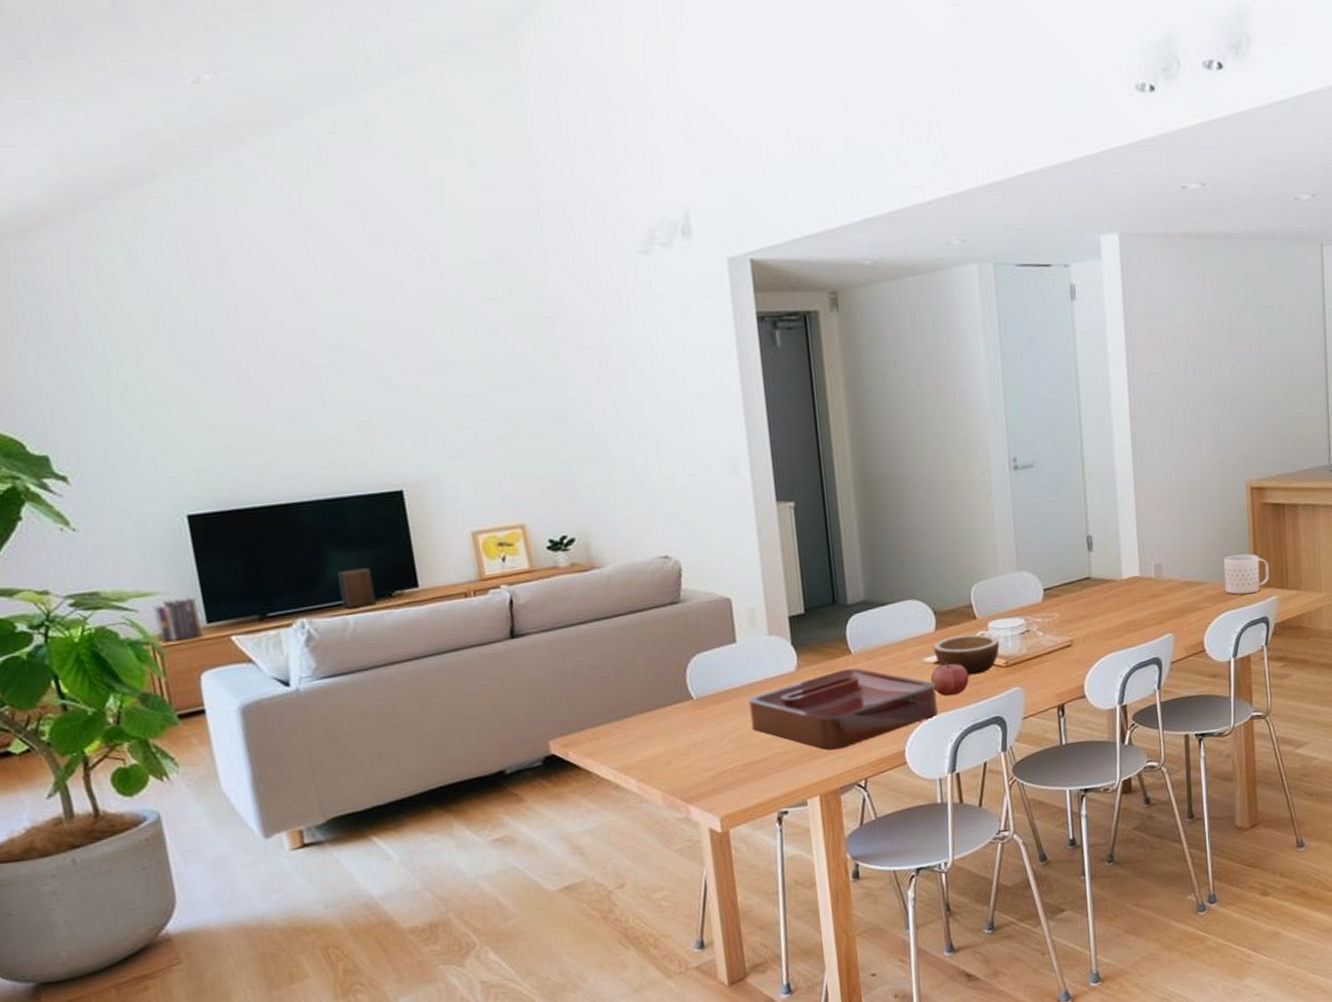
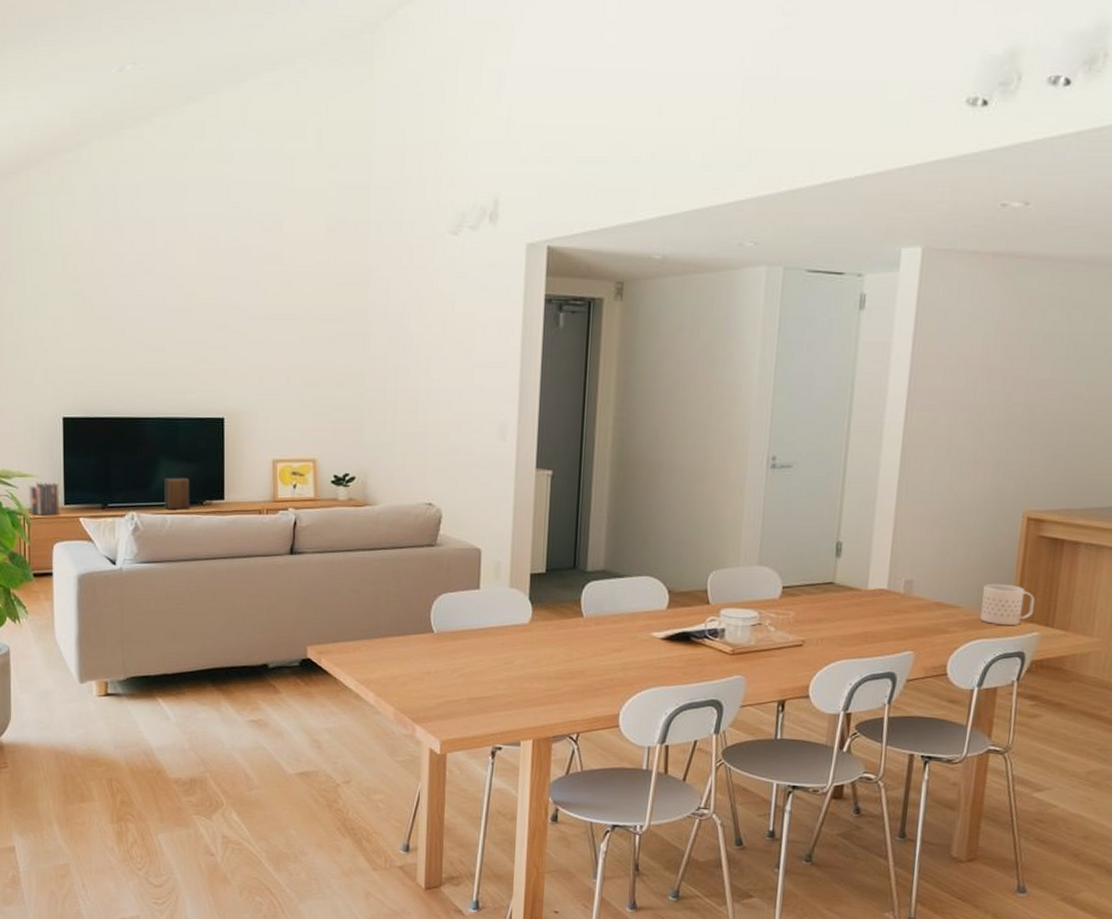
decorative tray: present [748,668,938,750] -> none [481,630,659,702]
fruit: present [930,662,969,697] -> none [655,640,693,673]
bowl: present [933,634,1000,676] -> none [662,617,729,657]

